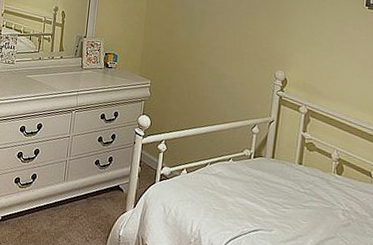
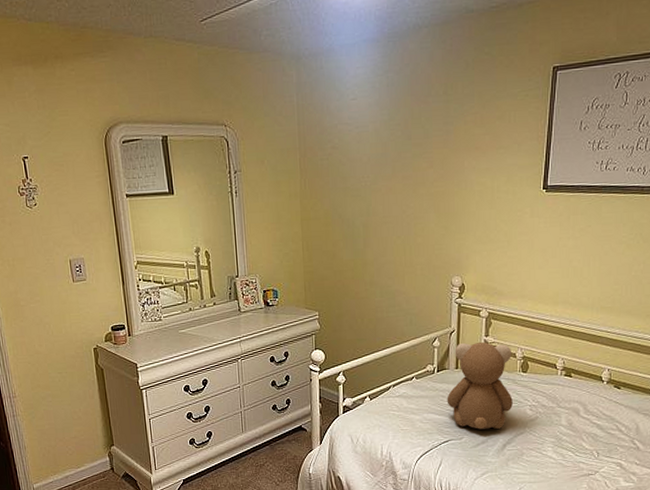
teddy bear: none [260,134,327,228] -> present [447,342,513,429]

